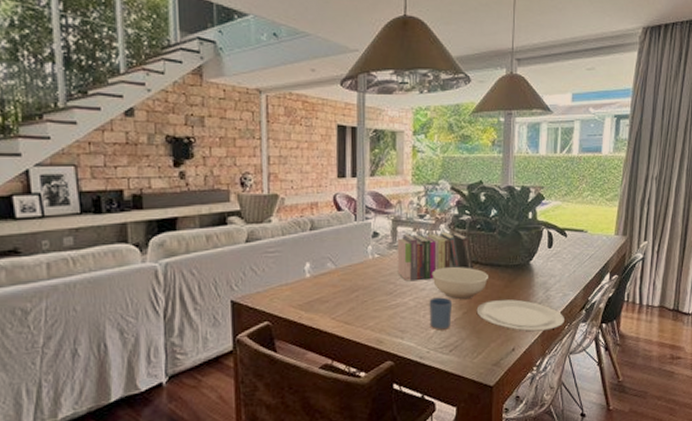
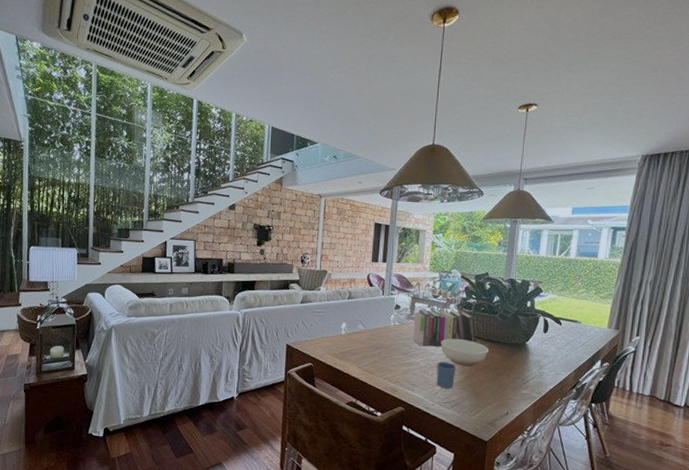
plate: present [476,299,564,332] -> none [476,369,556,402]

